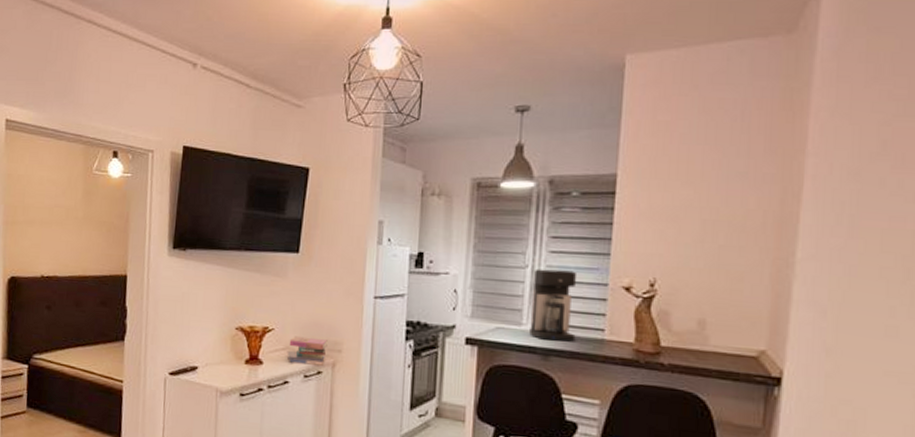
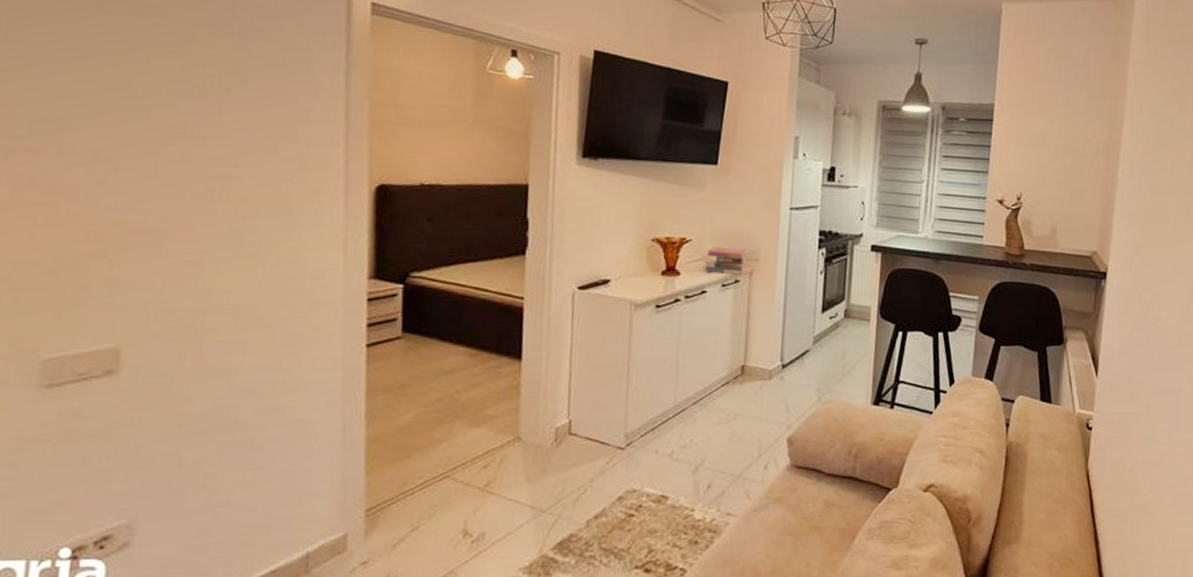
coffee maker: present [529,269,578,342] -> none [924,183,963,247]

